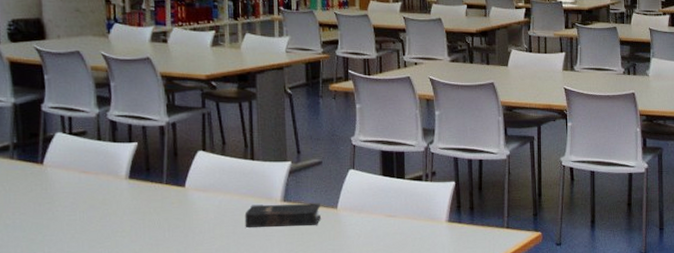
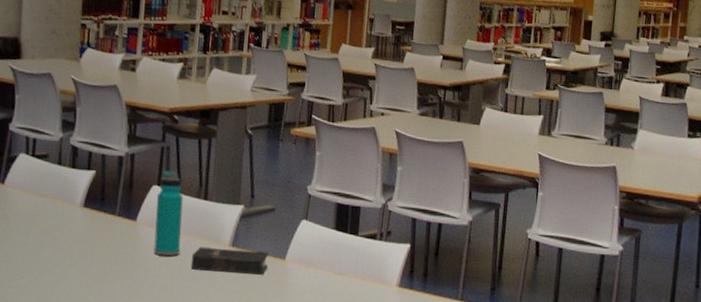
water bottle: none [203,135,233,217] -> present [154,170,183,256]

